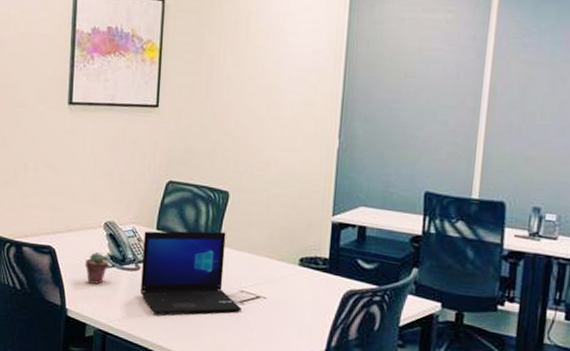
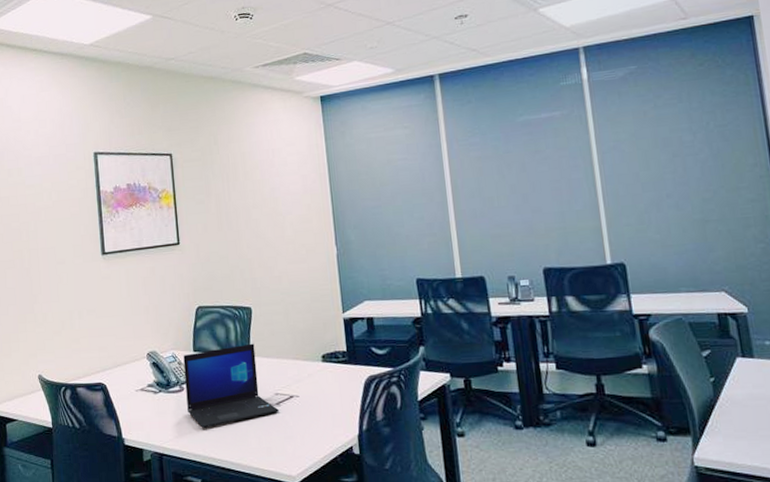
potted succulent: present [85,252,109,284] -> none [134,381,156,411]

